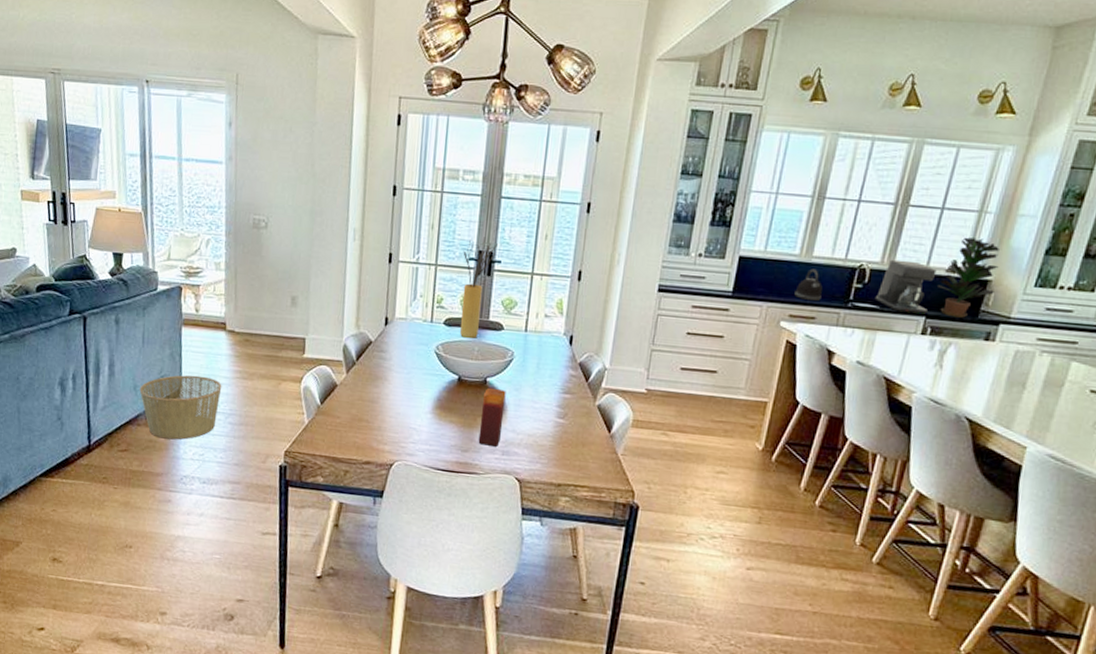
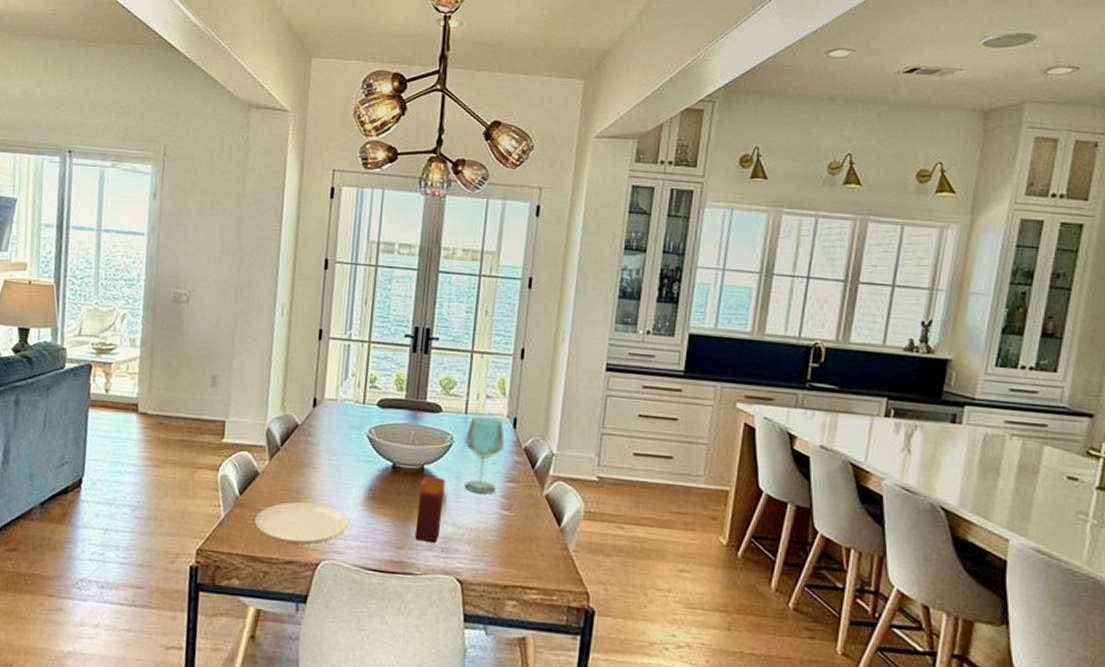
basket: present [139,375,222,440] -> none [36,462,130,537]
plate: none [335,410,419,448] -> present [254,501,349,545]
vase: present [460,237,498,339] -> none [395,313,435,422]
wine glass: none [523,335,561,404] -> present [464,417,505,494]
kettle: present [794,269,823,302] -> none [749,347,778,382]
coffee maker: present [874,259,937,315] -> none [833,337,894,396]
potted plant: present [938,237,999,318] -> none [897,315,957,399]

